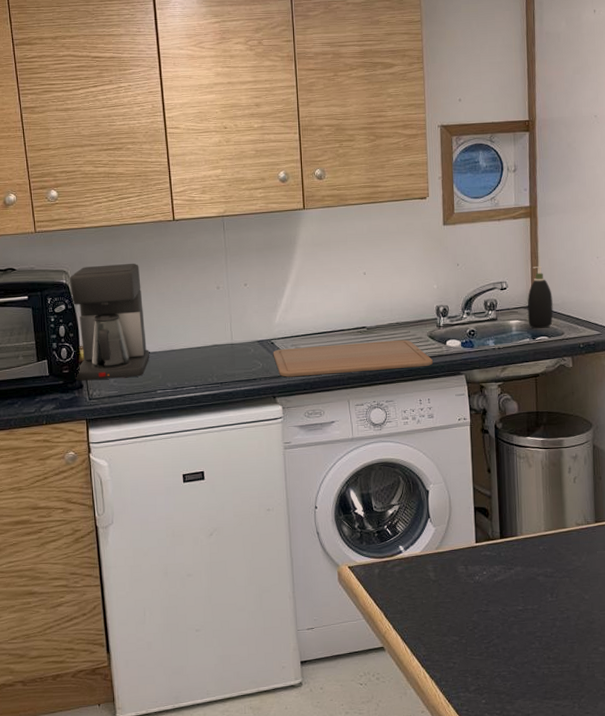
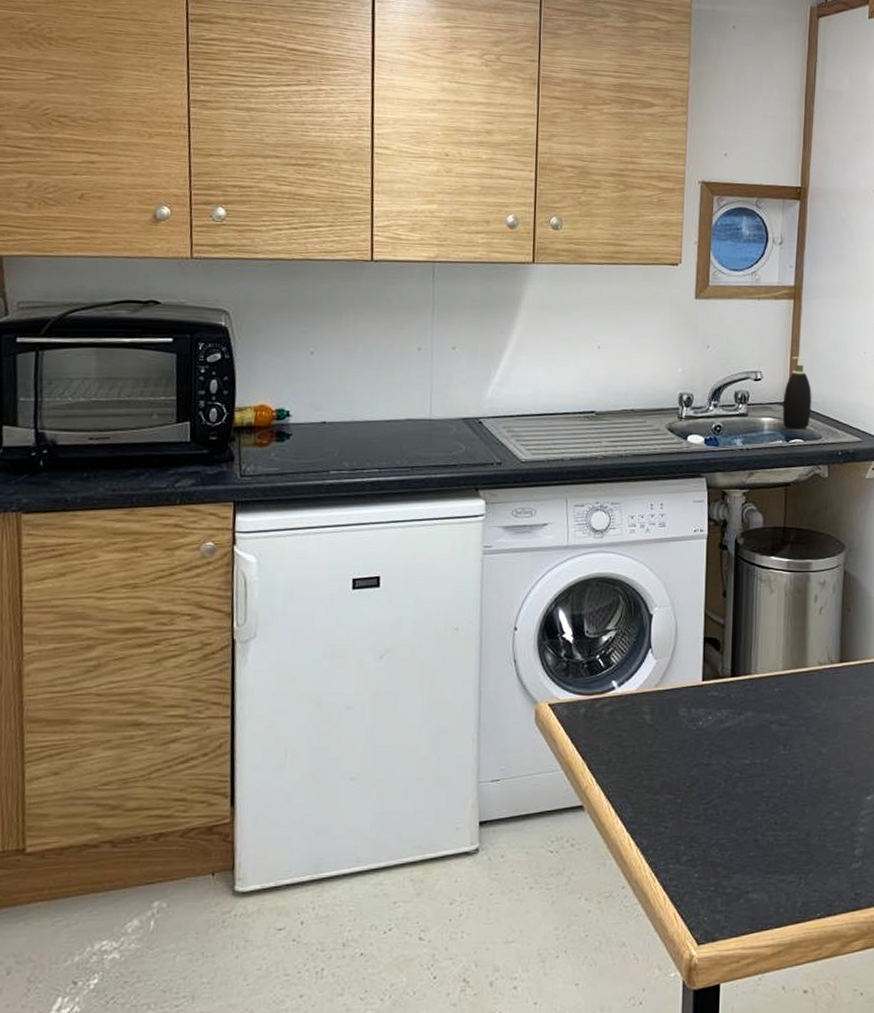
coffee maker: present [70,263,150,381] -> none [225,307,326,453]
chopping board: present [273,339,433,377] -> none [479,430,670,466]

